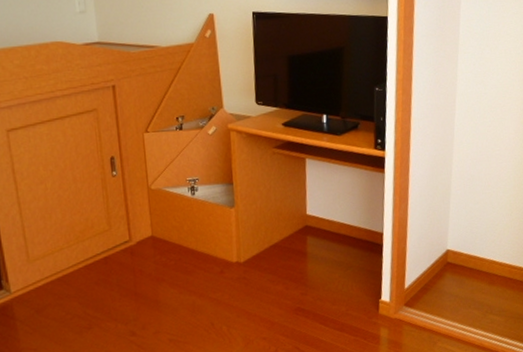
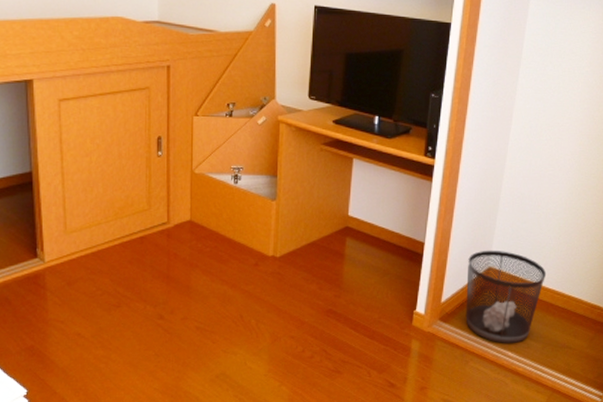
waste bin: none [426,232,503,322] -> present [466,250,547,343]

